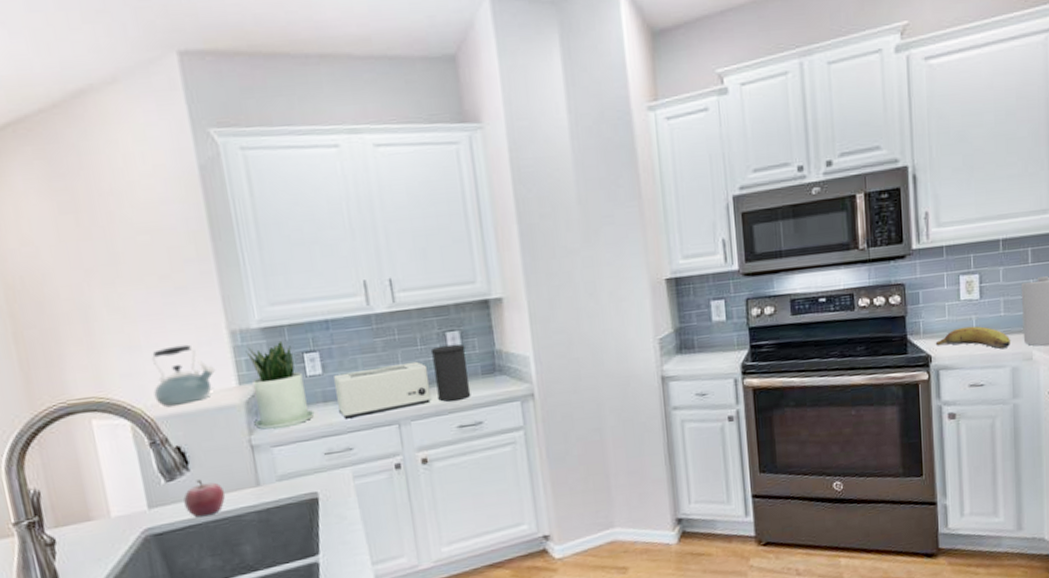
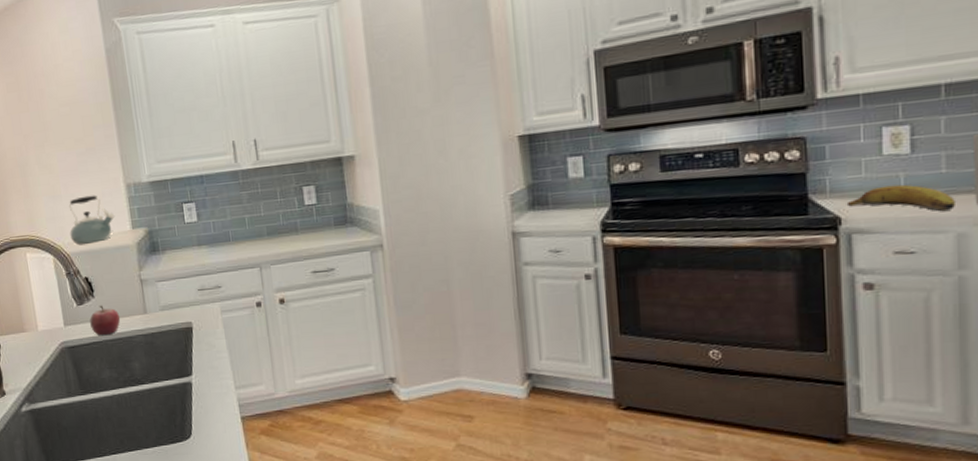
planter: present [245,340,315,430] -> none [138,192,191,267]
toaster: present [334,361,432,419] -> none [207,212,289,261]
canister: present [430,343,471,402] -> none [288,197,324,249]

